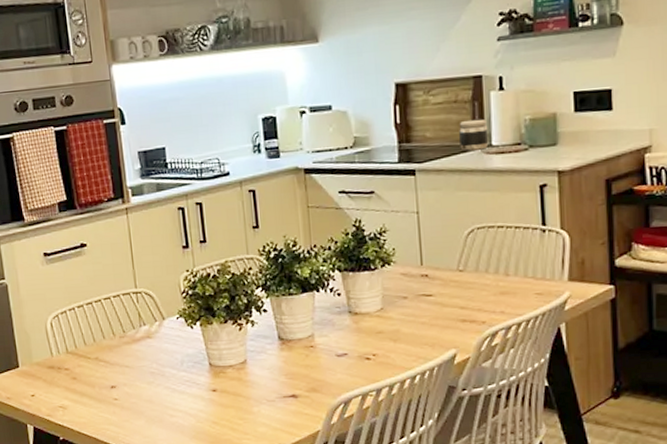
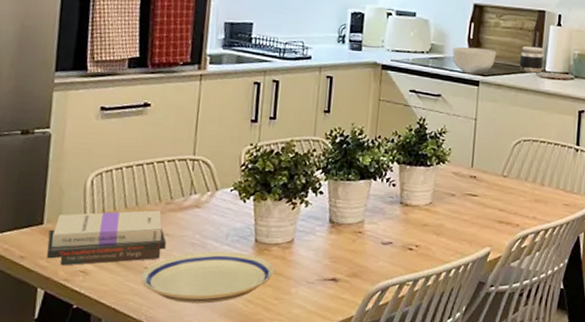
books: none [25,344,128,403] -> present [46,210,167,266]
plate: none [112,377,234,429] -> present [141,251,275,304]
bowl: none [379,131,431,164] -> present [452,47,497,75]

